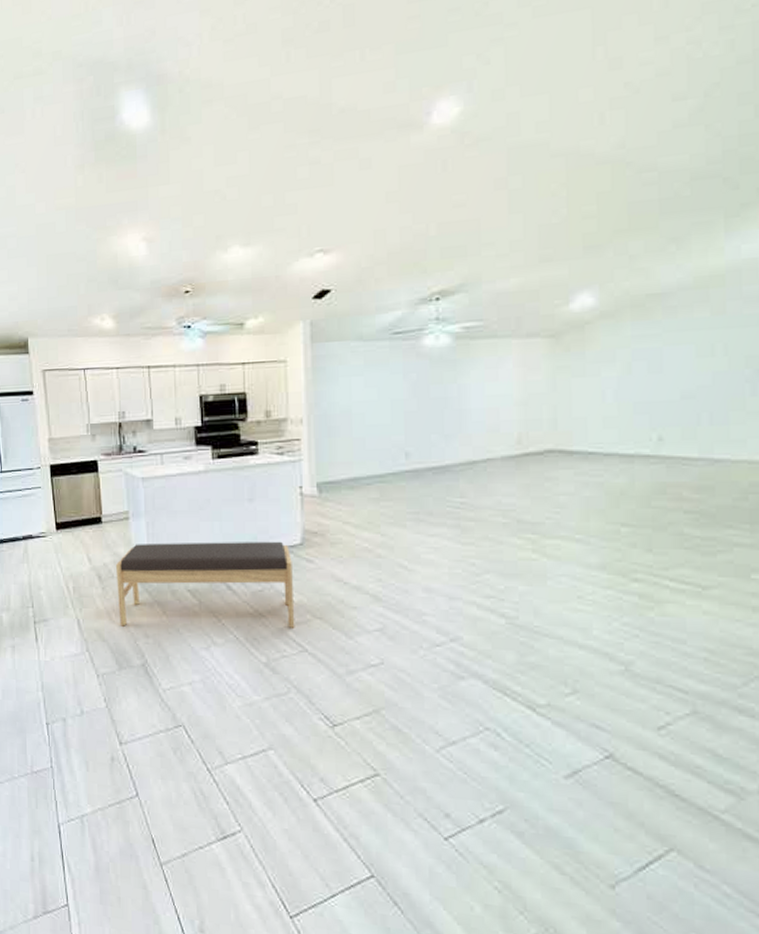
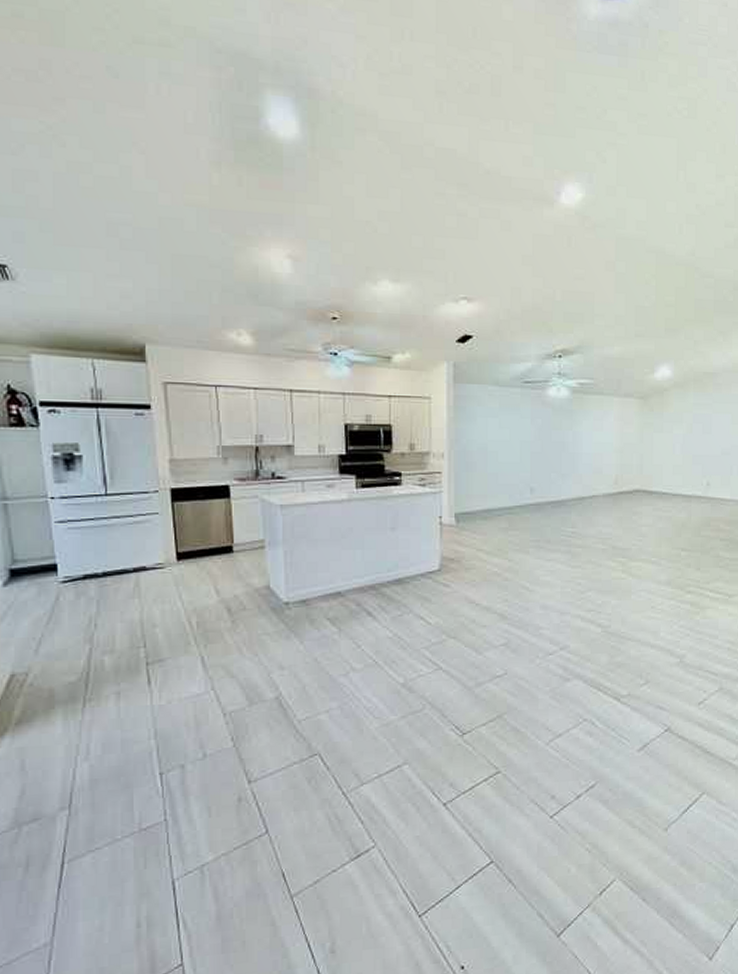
bench: present [116,541,295,628] -> none [249,567,432,660]

